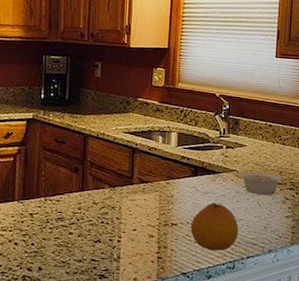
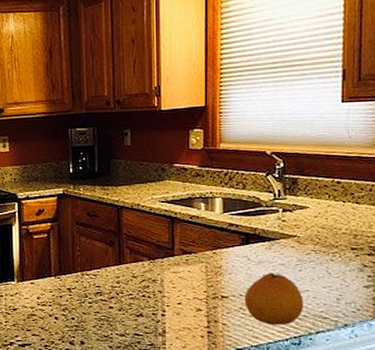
legume: present [240,172,282,195] -> none [302,237,358,263]

